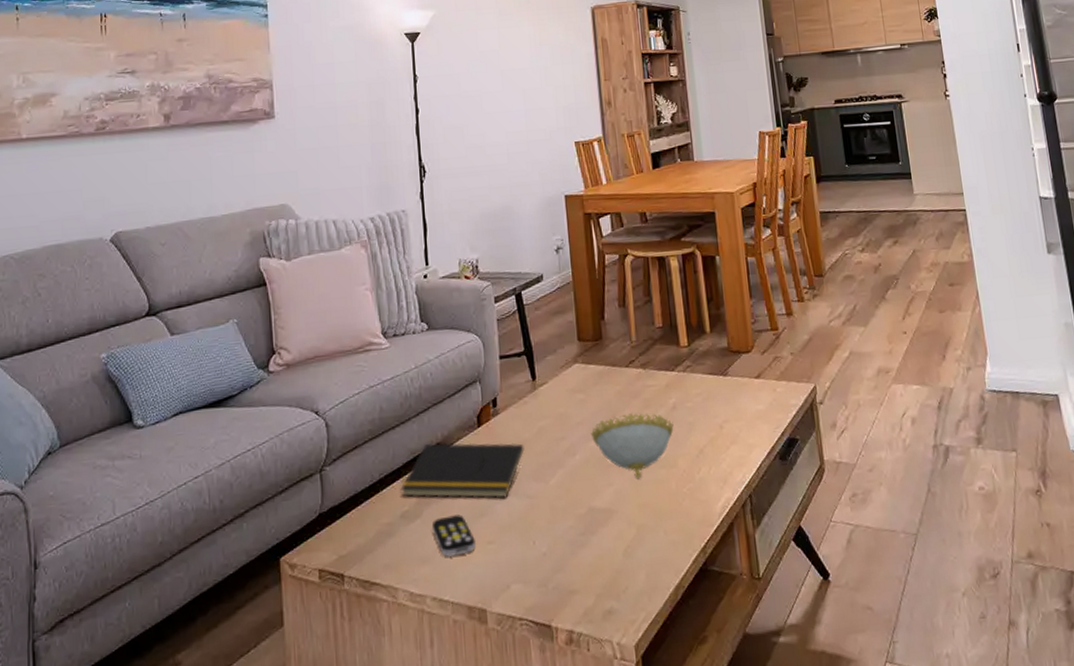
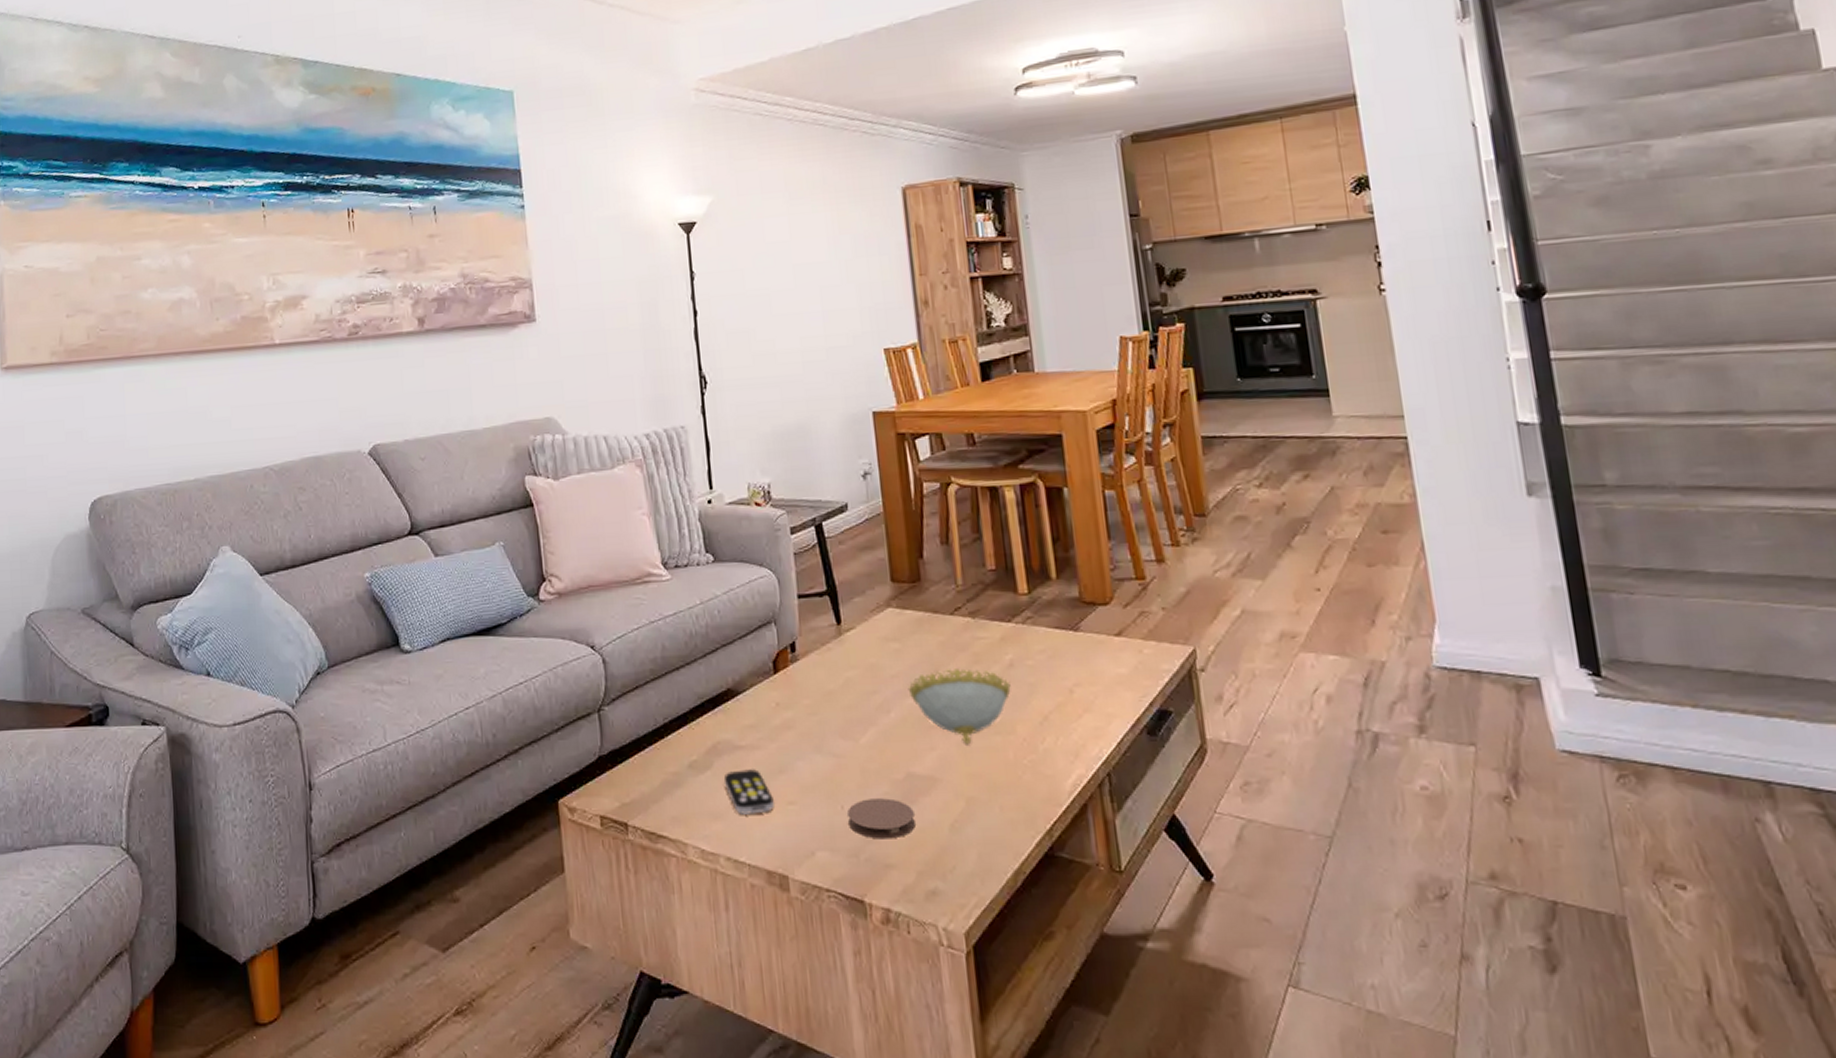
notepad: present [400,442,524,498] -> none [687,689,829,755]
coaster: none [538,531,595,569] -> present [847,798,915,839]

